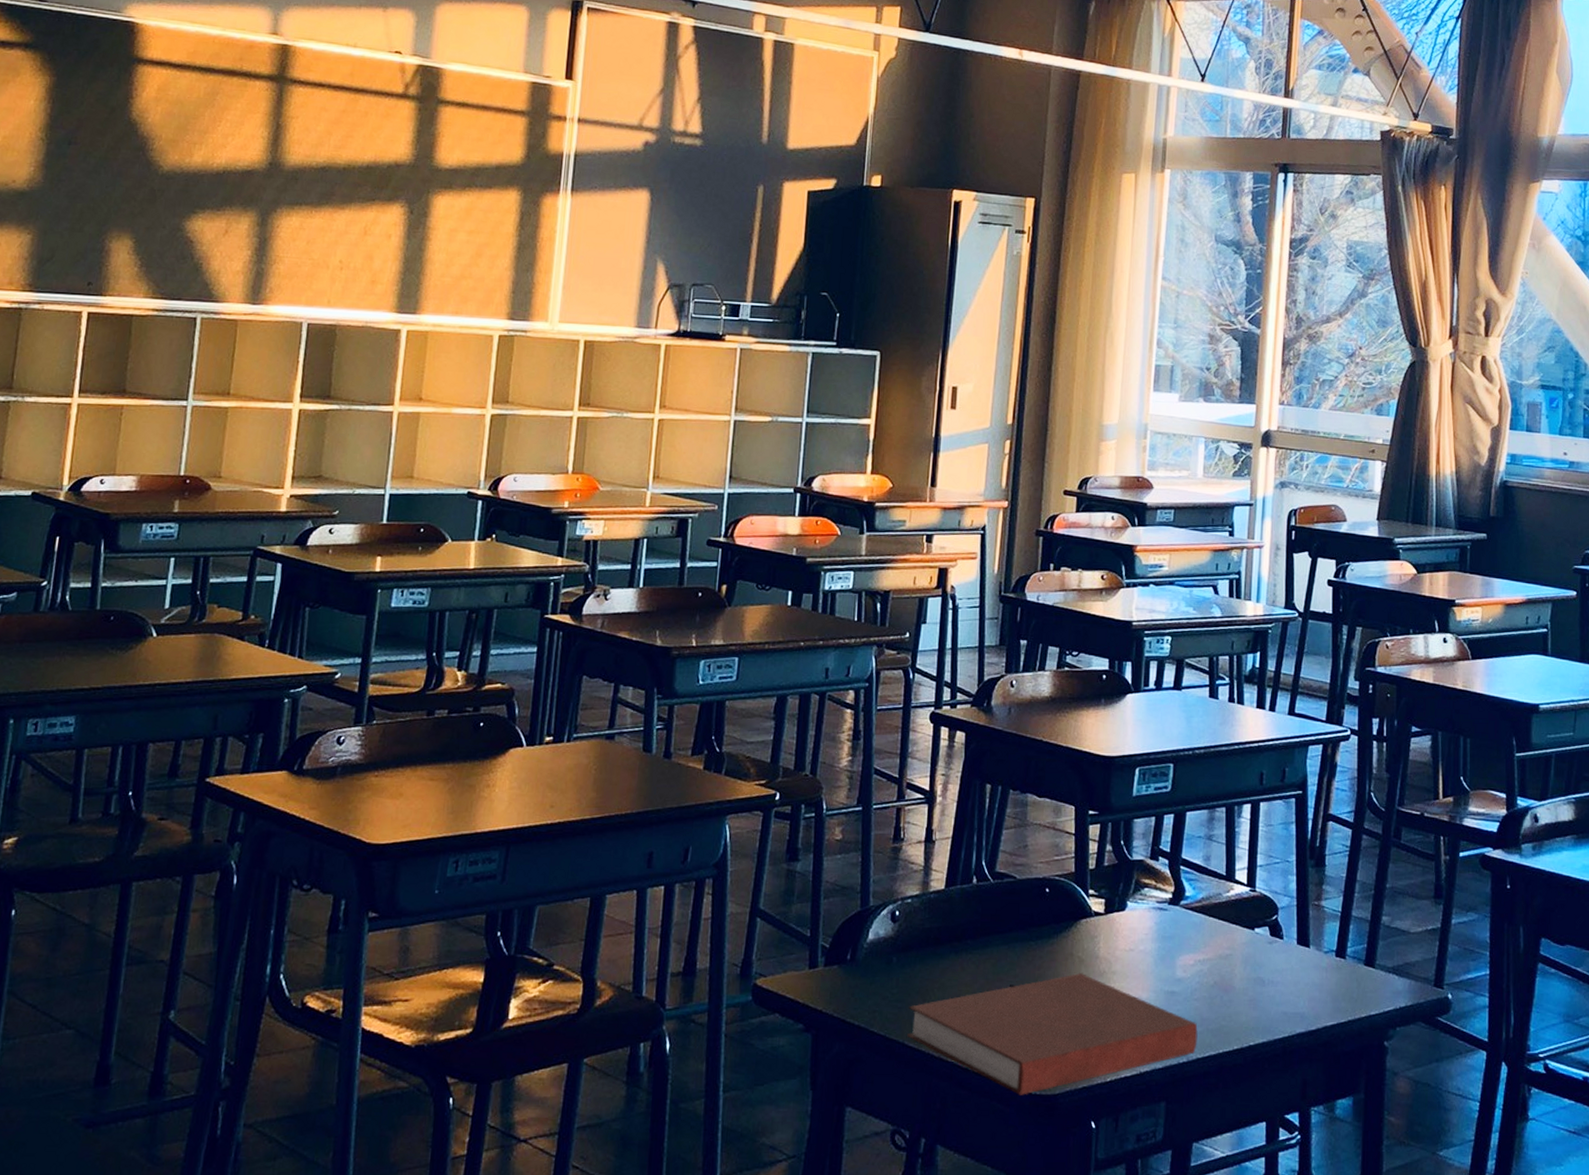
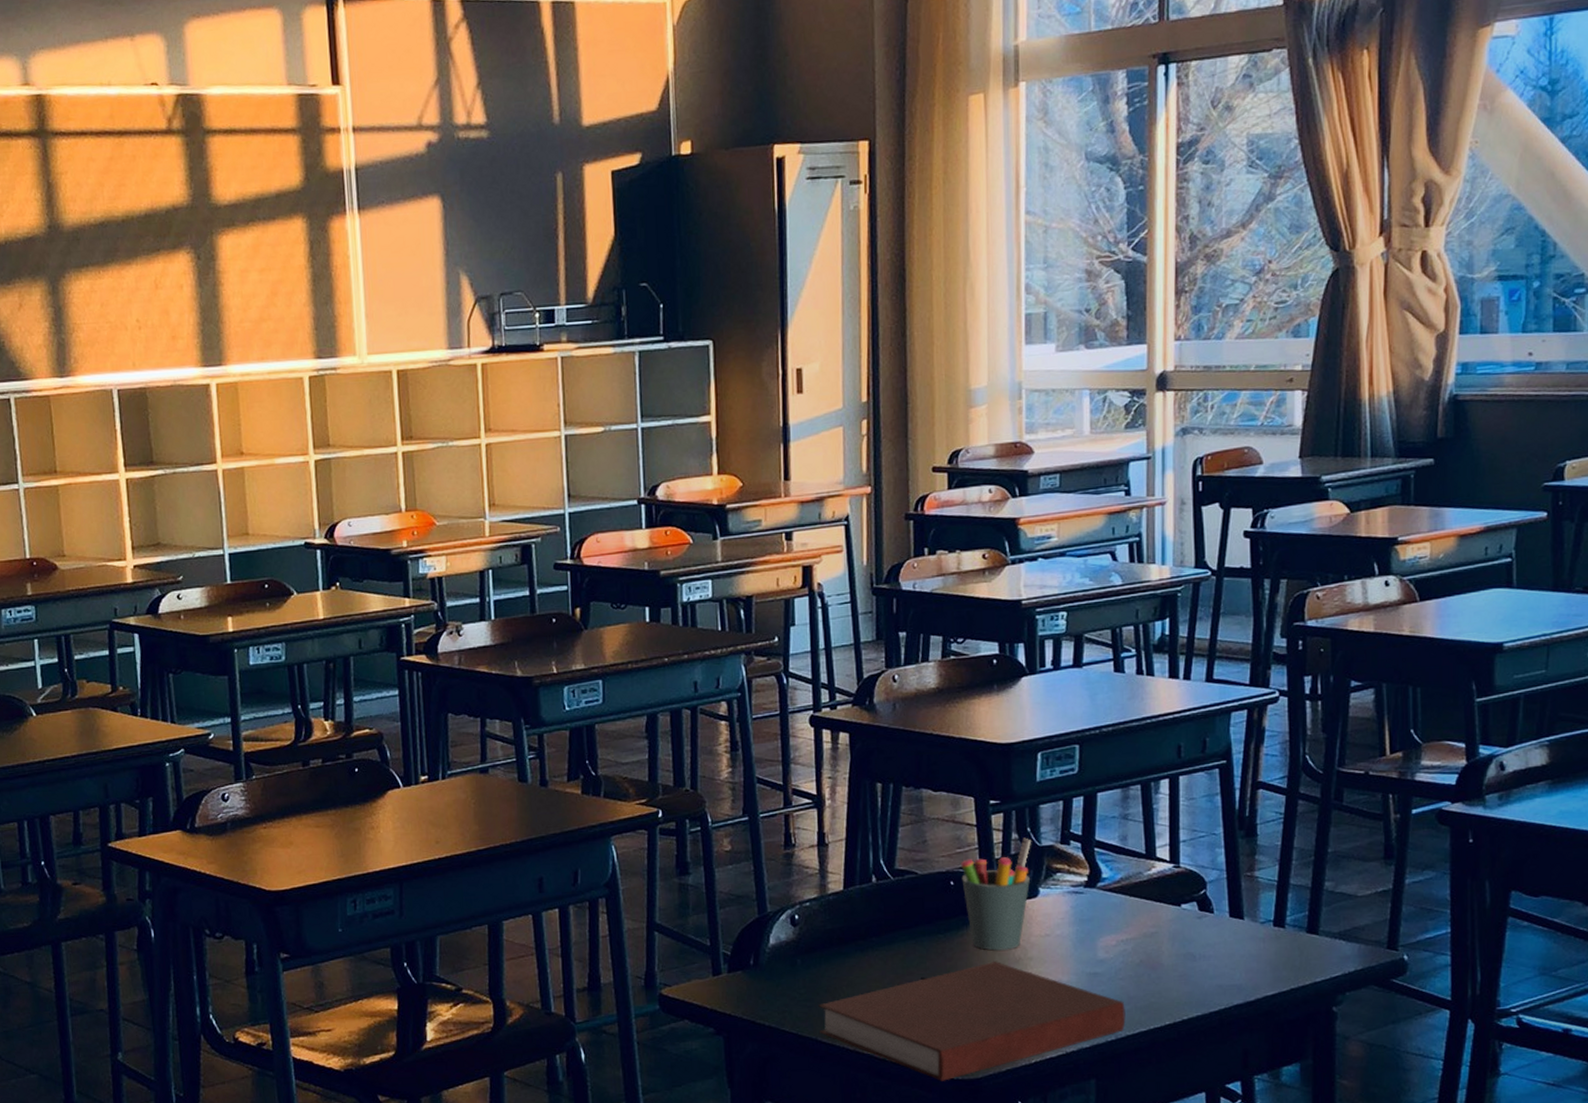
pen holder: none [1056,850,1123,962] -> present [961,837,1031,951]

